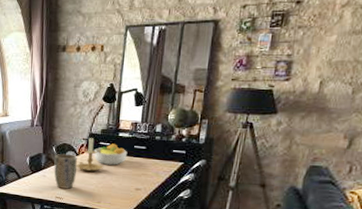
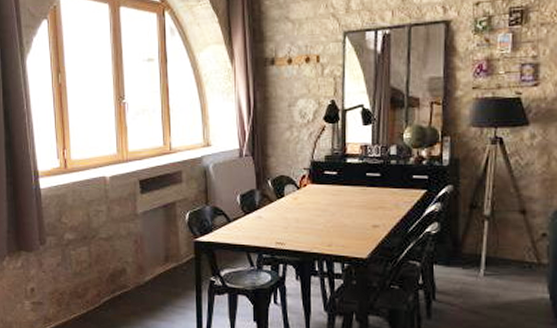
plant pot: present [54,153,77,189] -> none [271,188,299,231]
candle holder: present [76,137,104,172] -> none [299,165,332,208]
fruit bowl: present [94,143,128,165] -> none [318,172,359,198]

